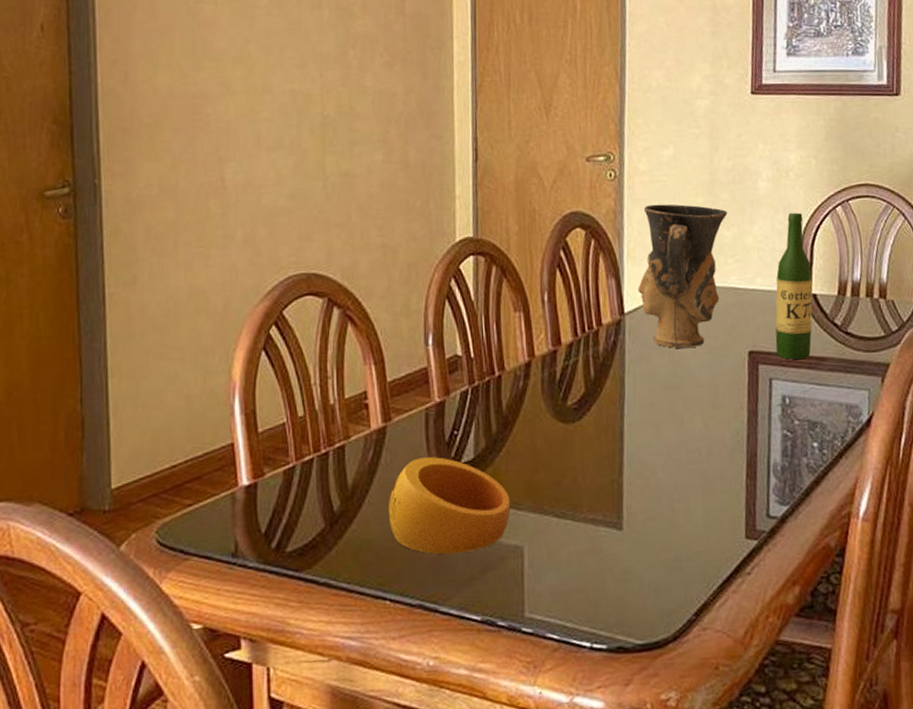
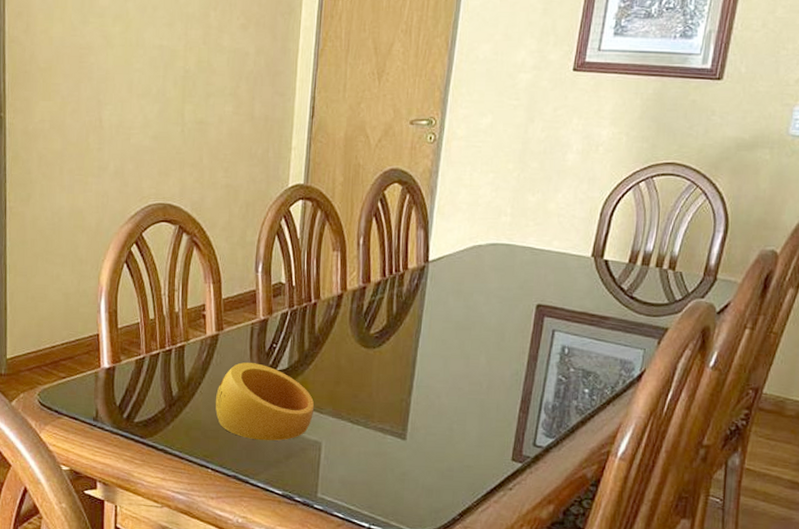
vase: present [638,204,728,348] -> none [443,167,535,296]
wine bottle: present [775,212,813,359] -> none [562,184,607,316]

